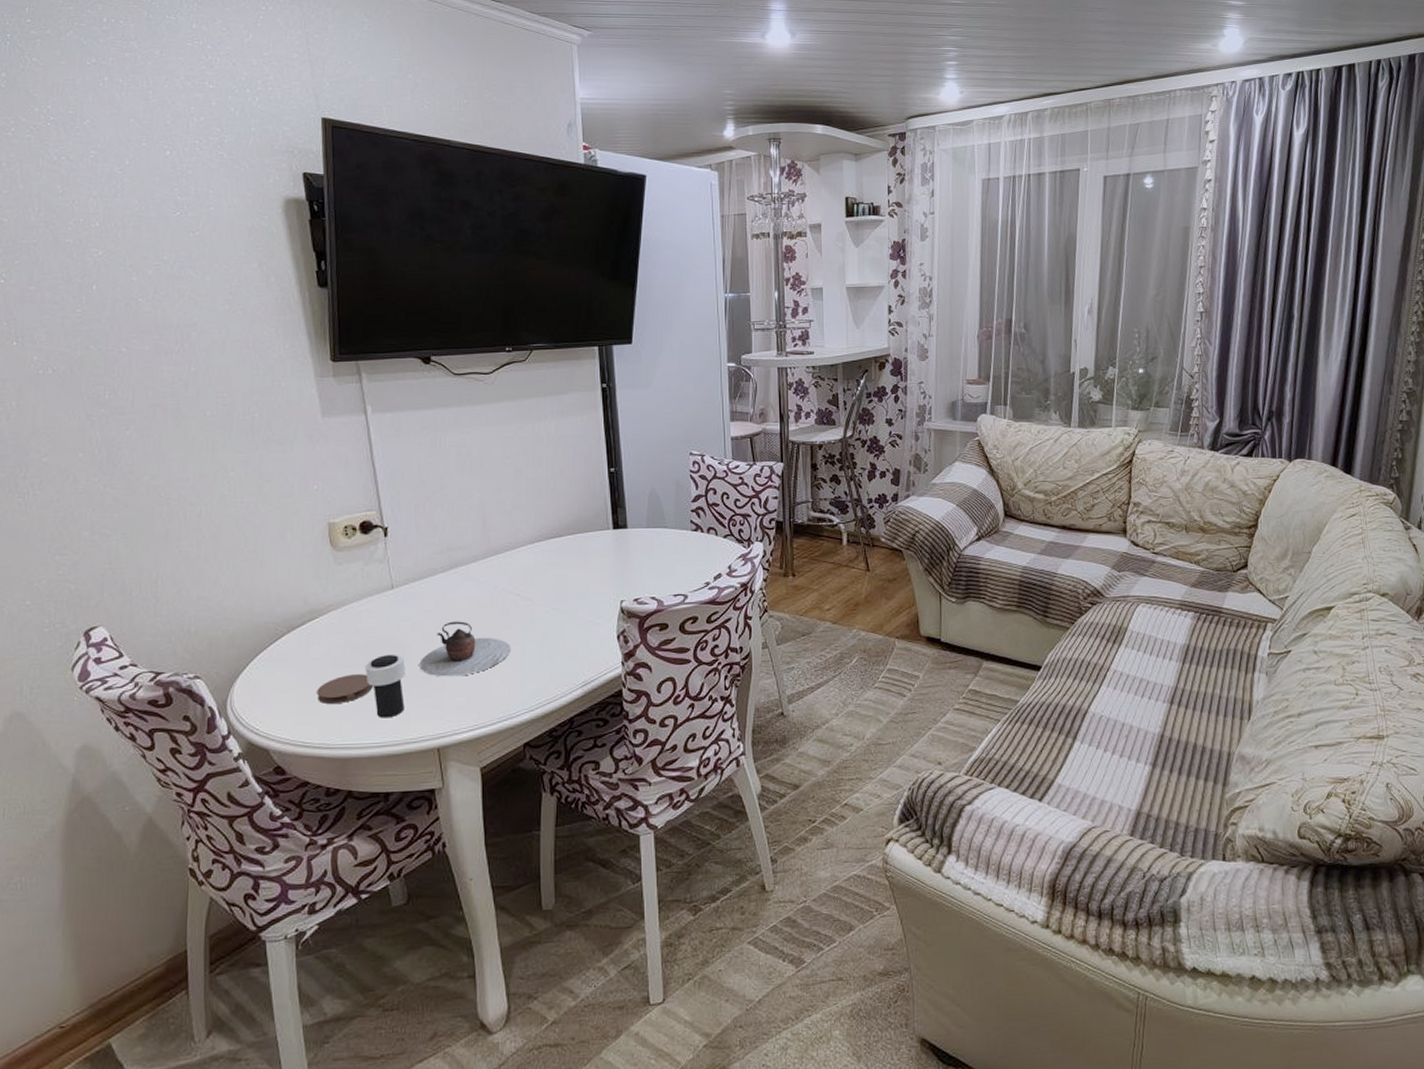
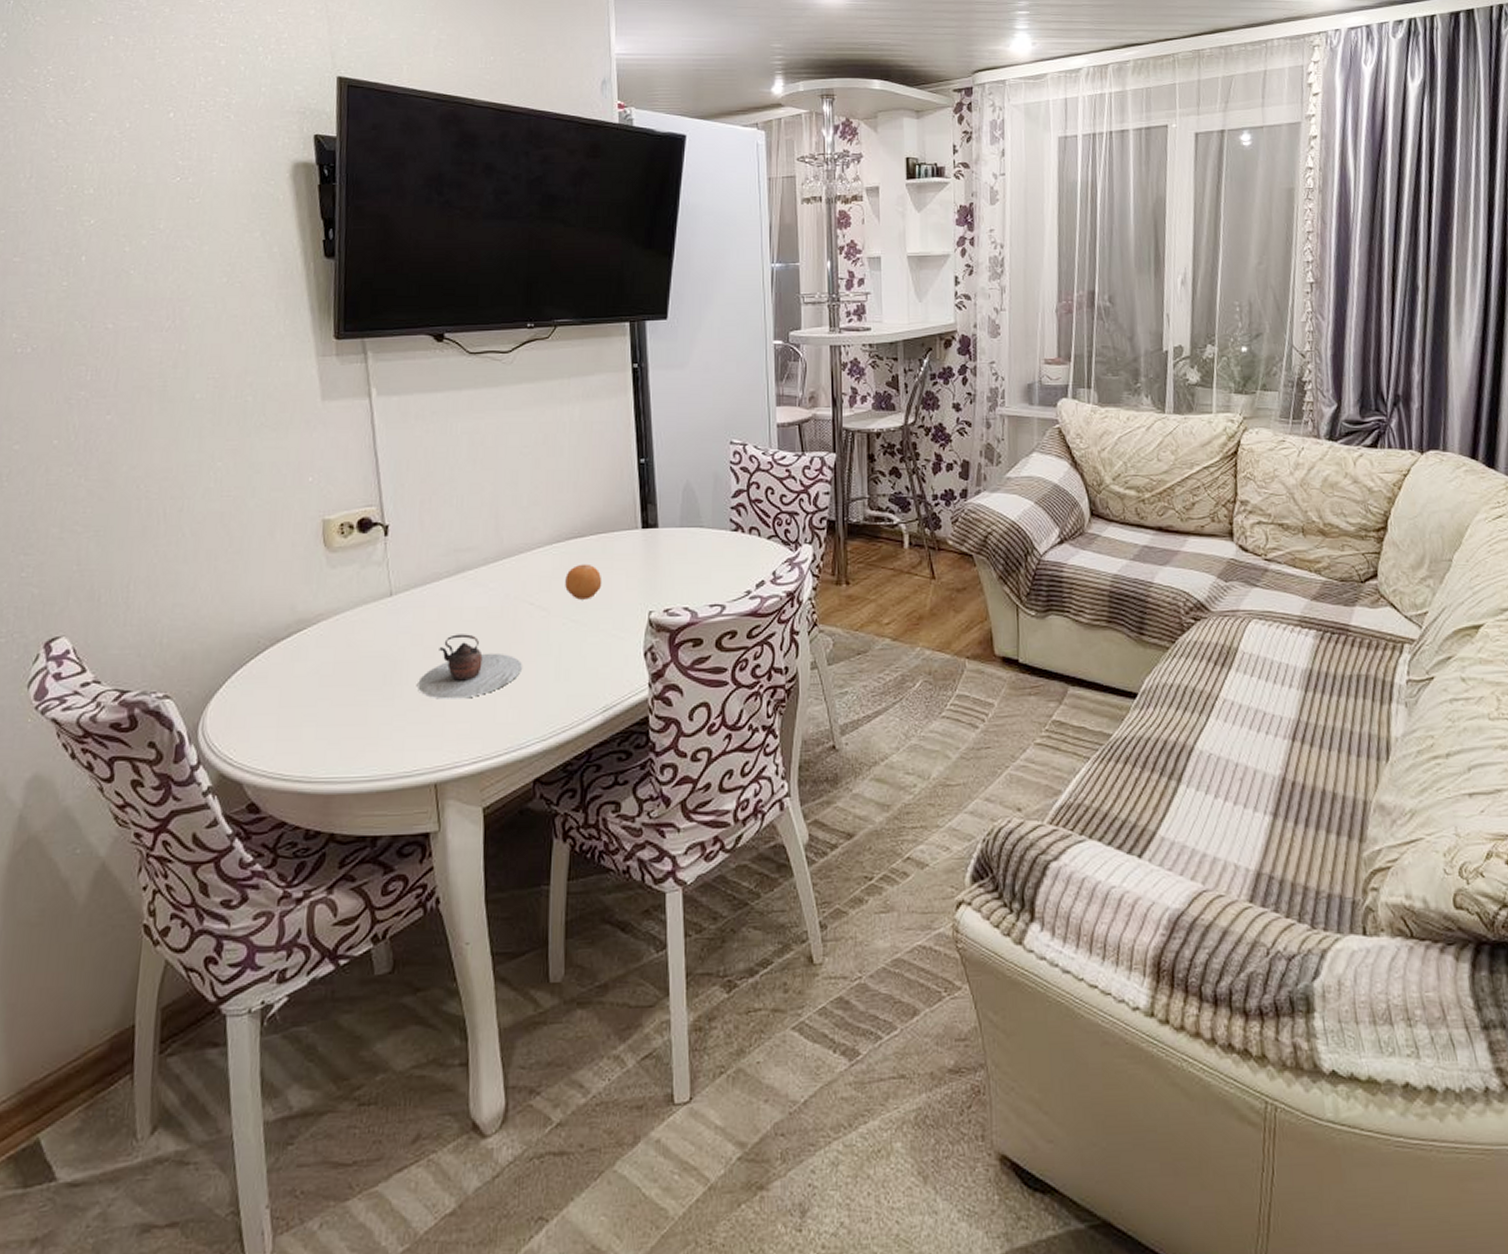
coaster: present [317,674,374,705] -> none [300,695,365,731]
cup: present [364,655,407,718] -> none [355,673,403,748]
fruit: none [547,560,579,591] -> present [565,564,602,600]

